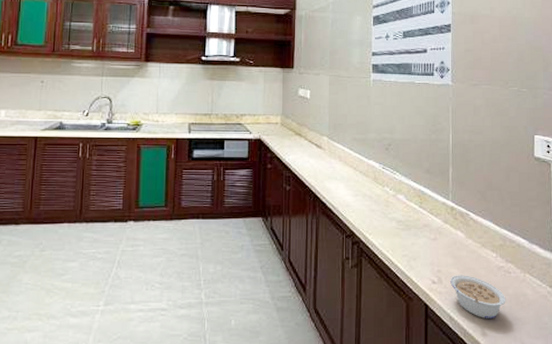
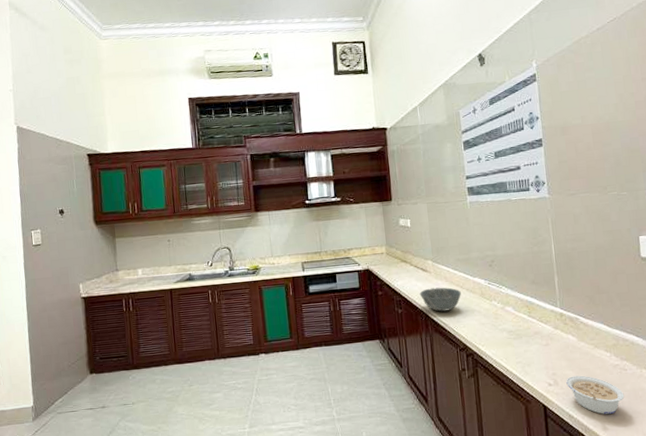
bowl: none [311,166,354,193] -> present [419,287,461,312]

